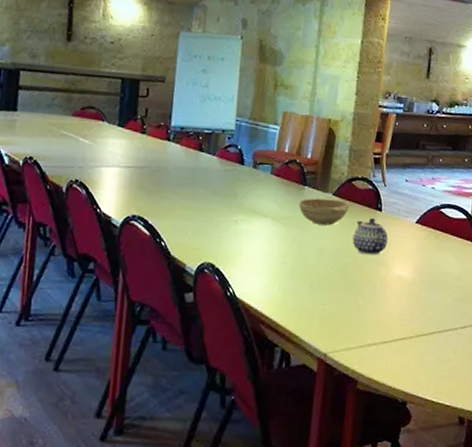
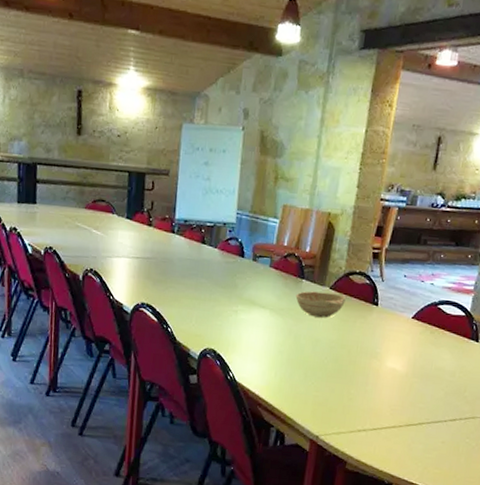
teapot: present [352,218,389,256] -> none [347,312,384,348]

